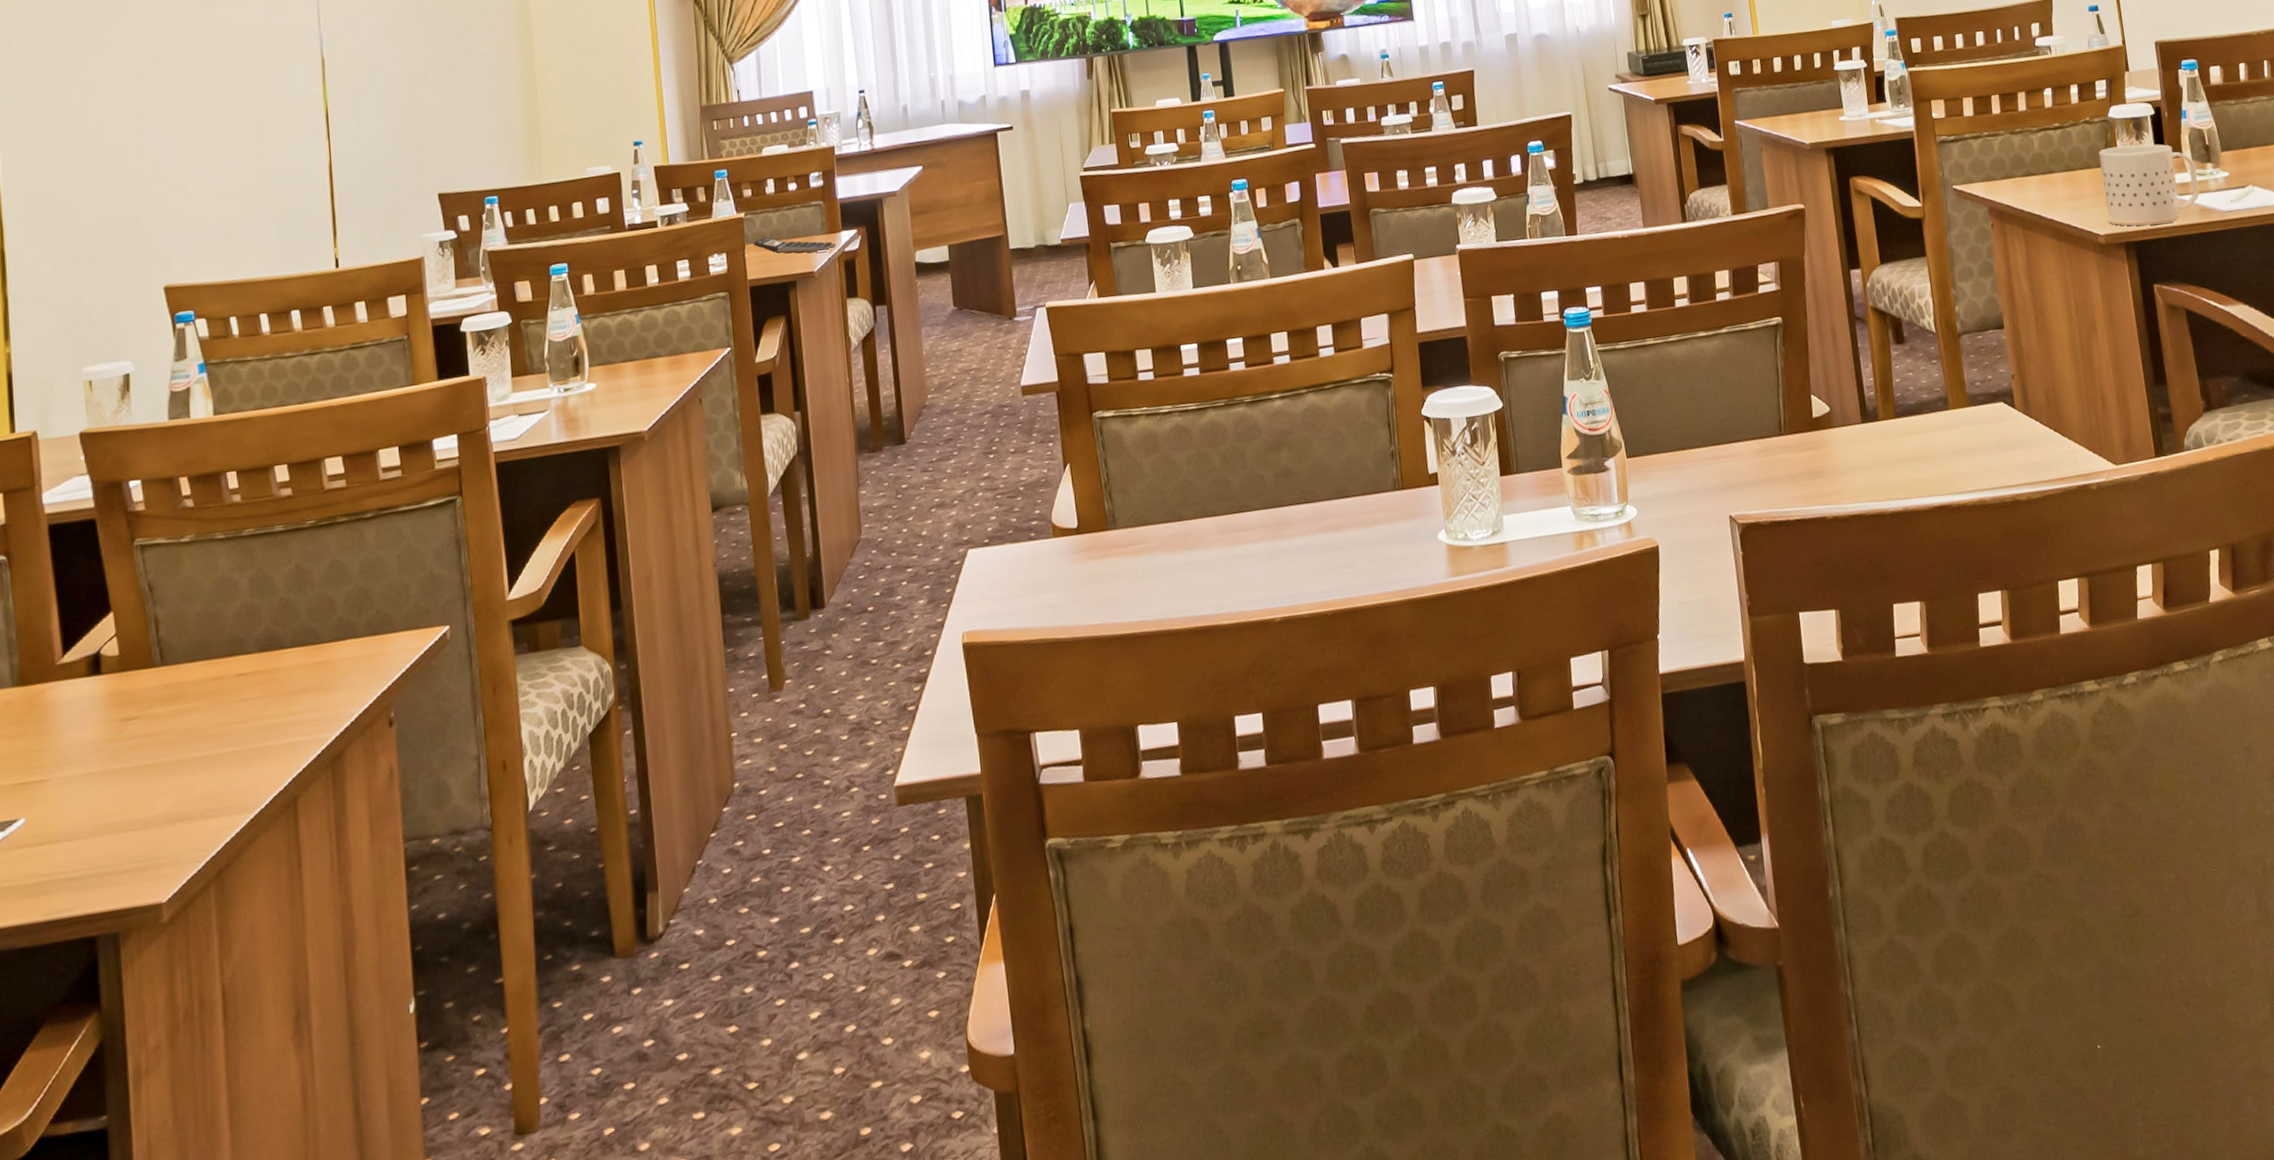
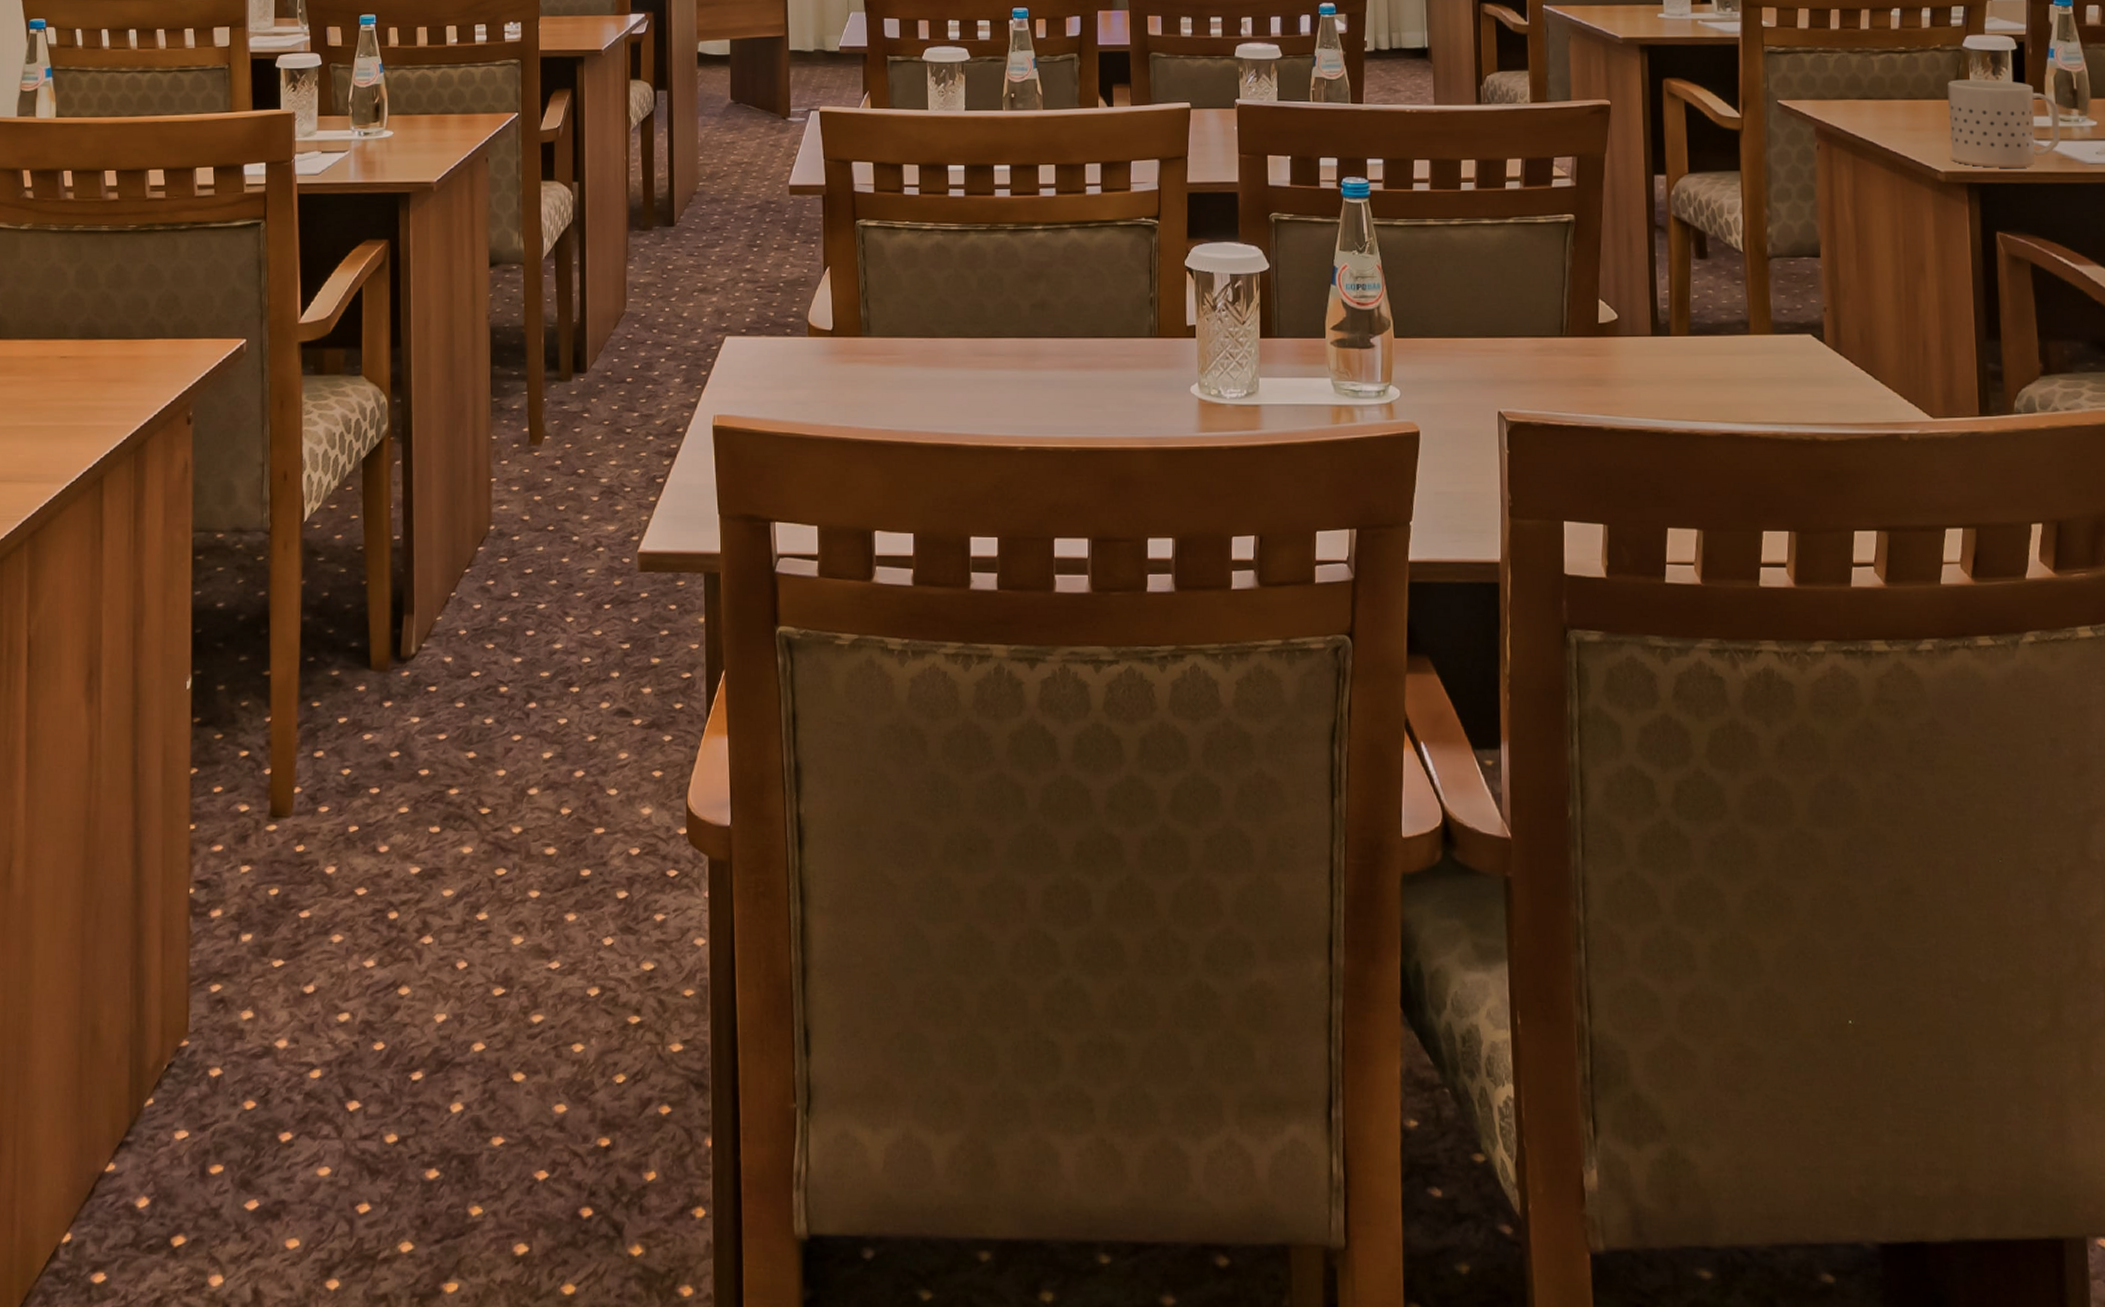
calculator: present [753,237,837,253] -> none [547,11,624,33]

